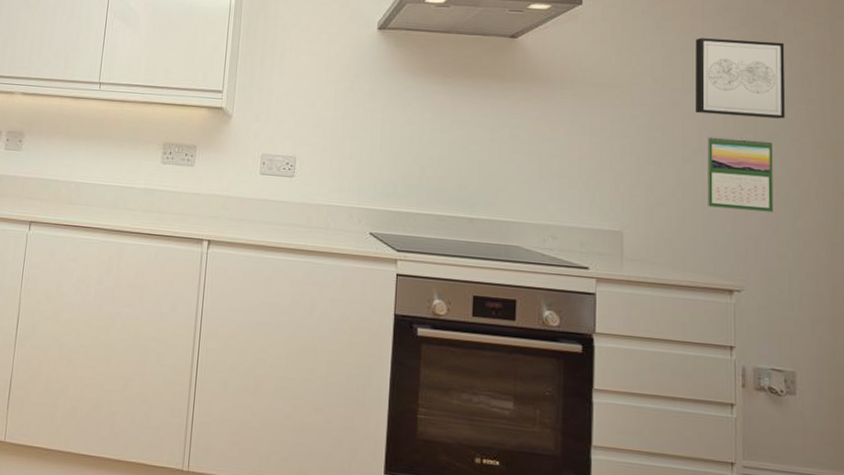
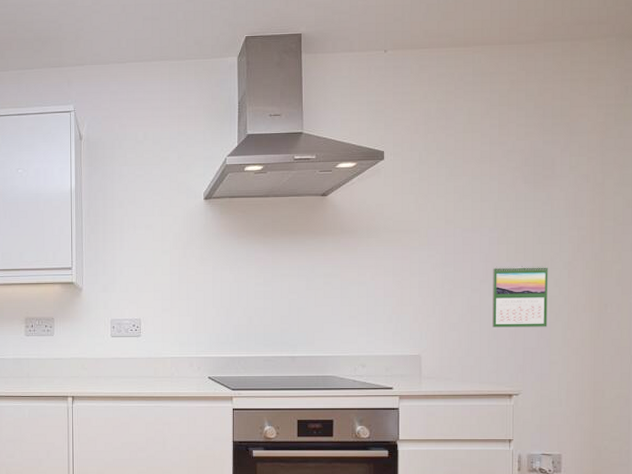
wall art: present [695,38,785,119] -> none [483,178,561,248]

